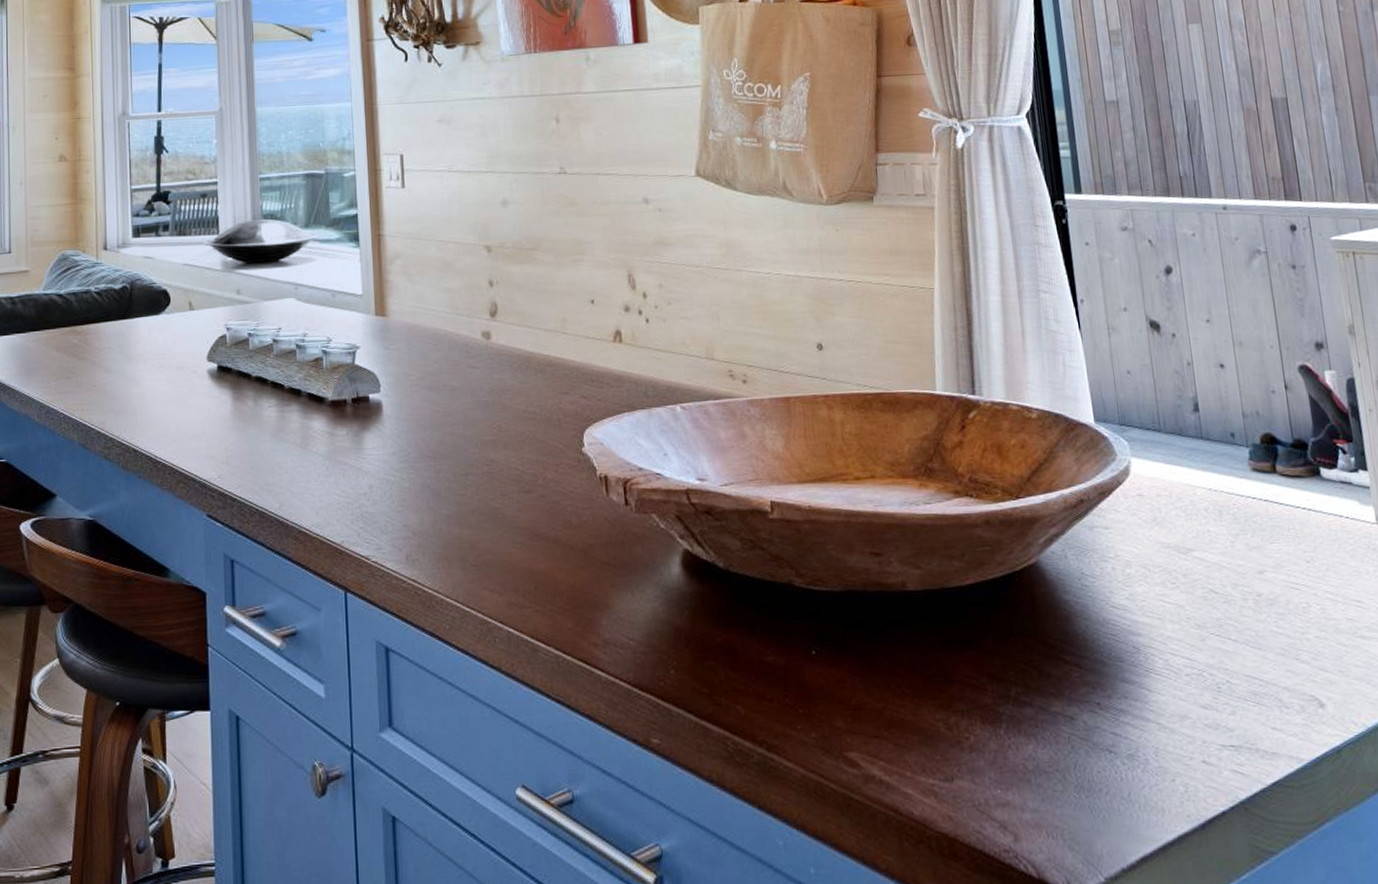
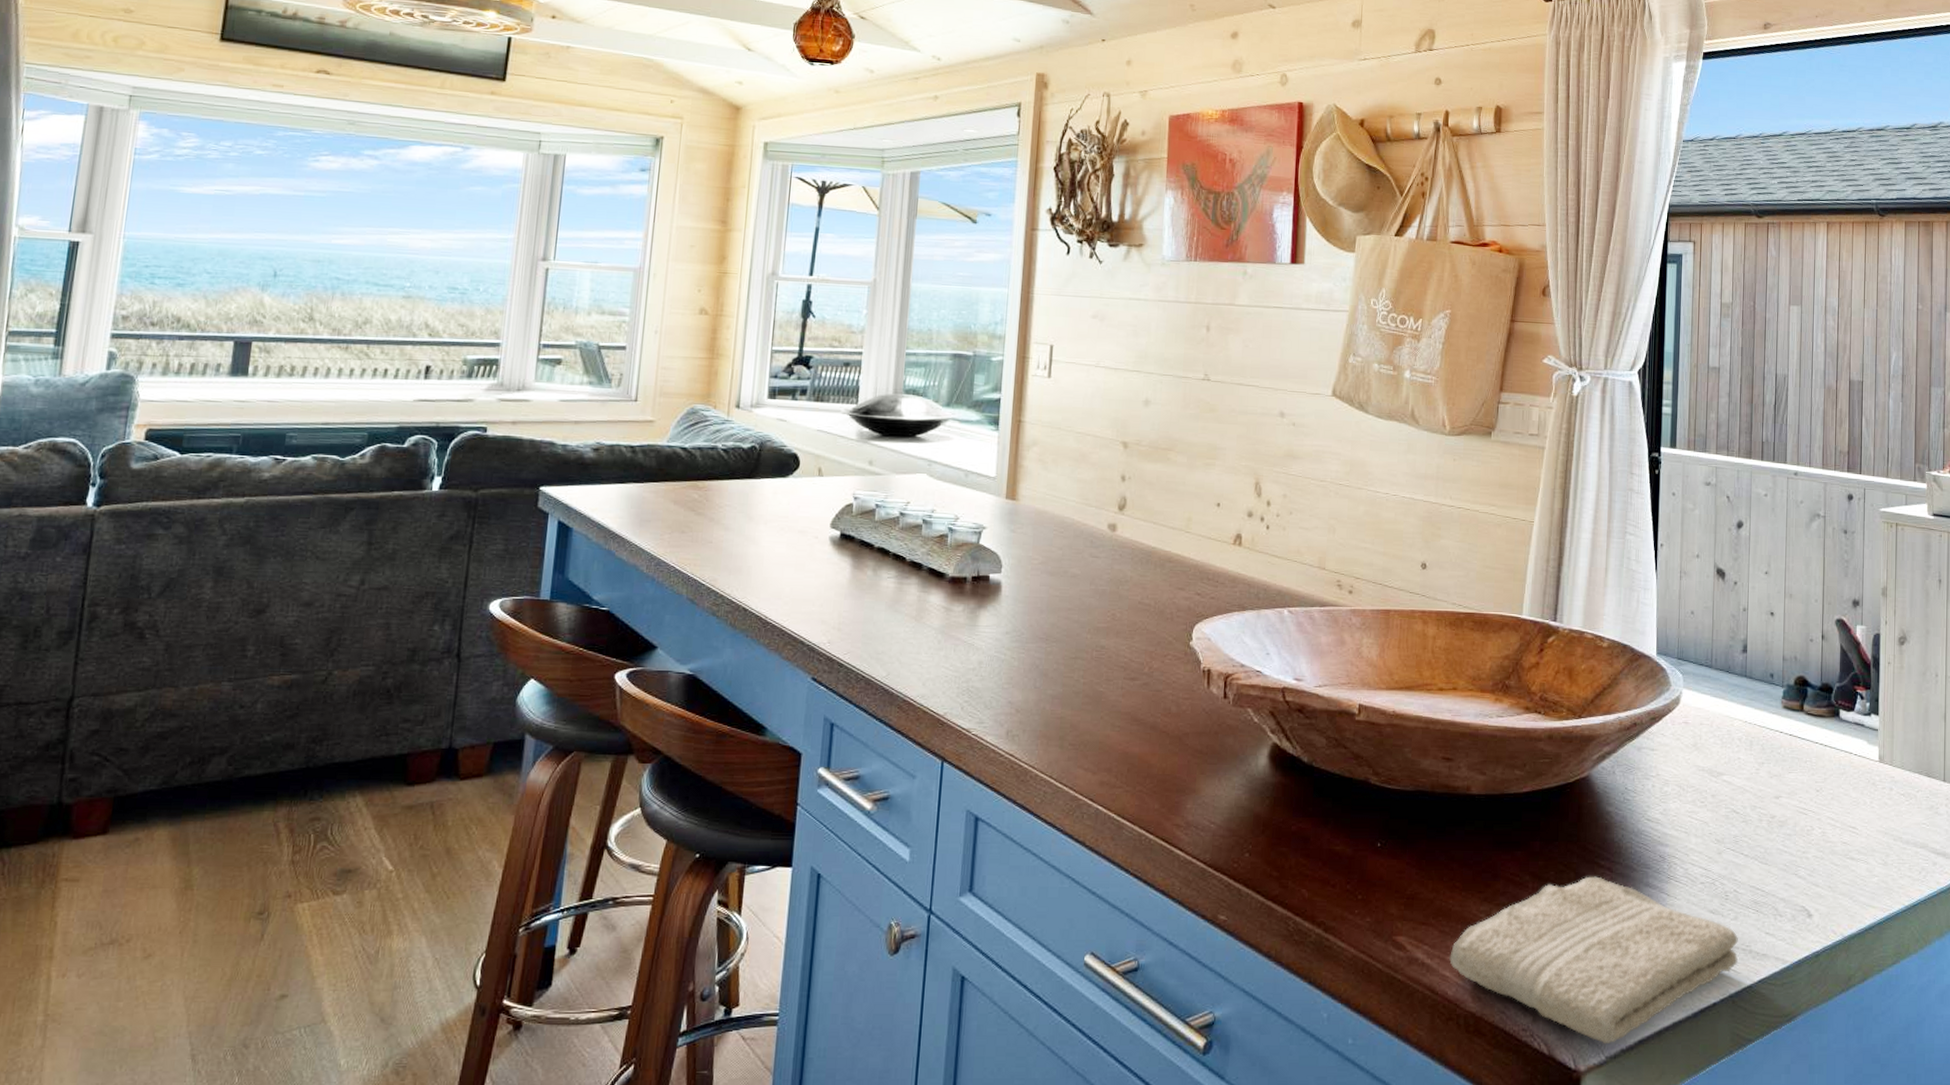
washcloth: none [909,674,1244,864] -> present [1449,876,1738,1044]

